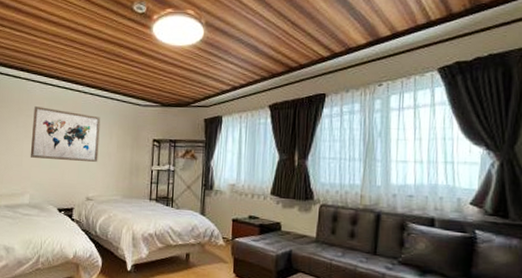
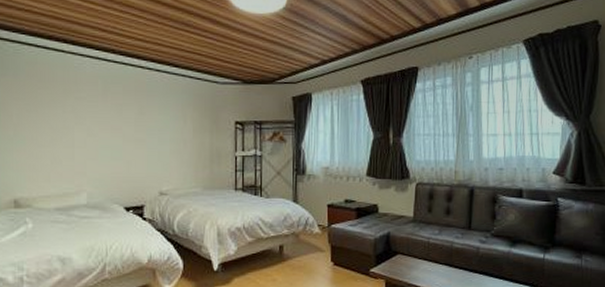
wall art: present [30,106,101,162] -> none [84,86,171,150]

